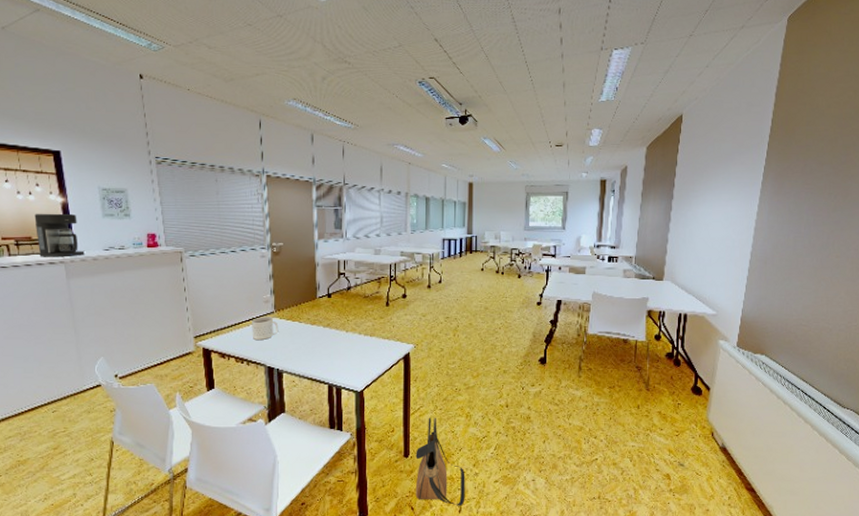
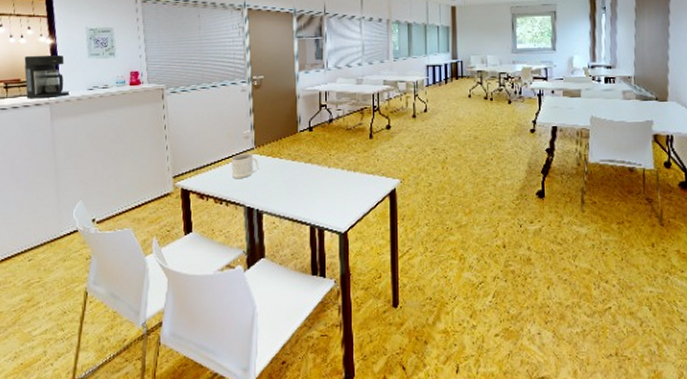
tote bag: present [415,417,465,506] -> none [405,260,463,365]

